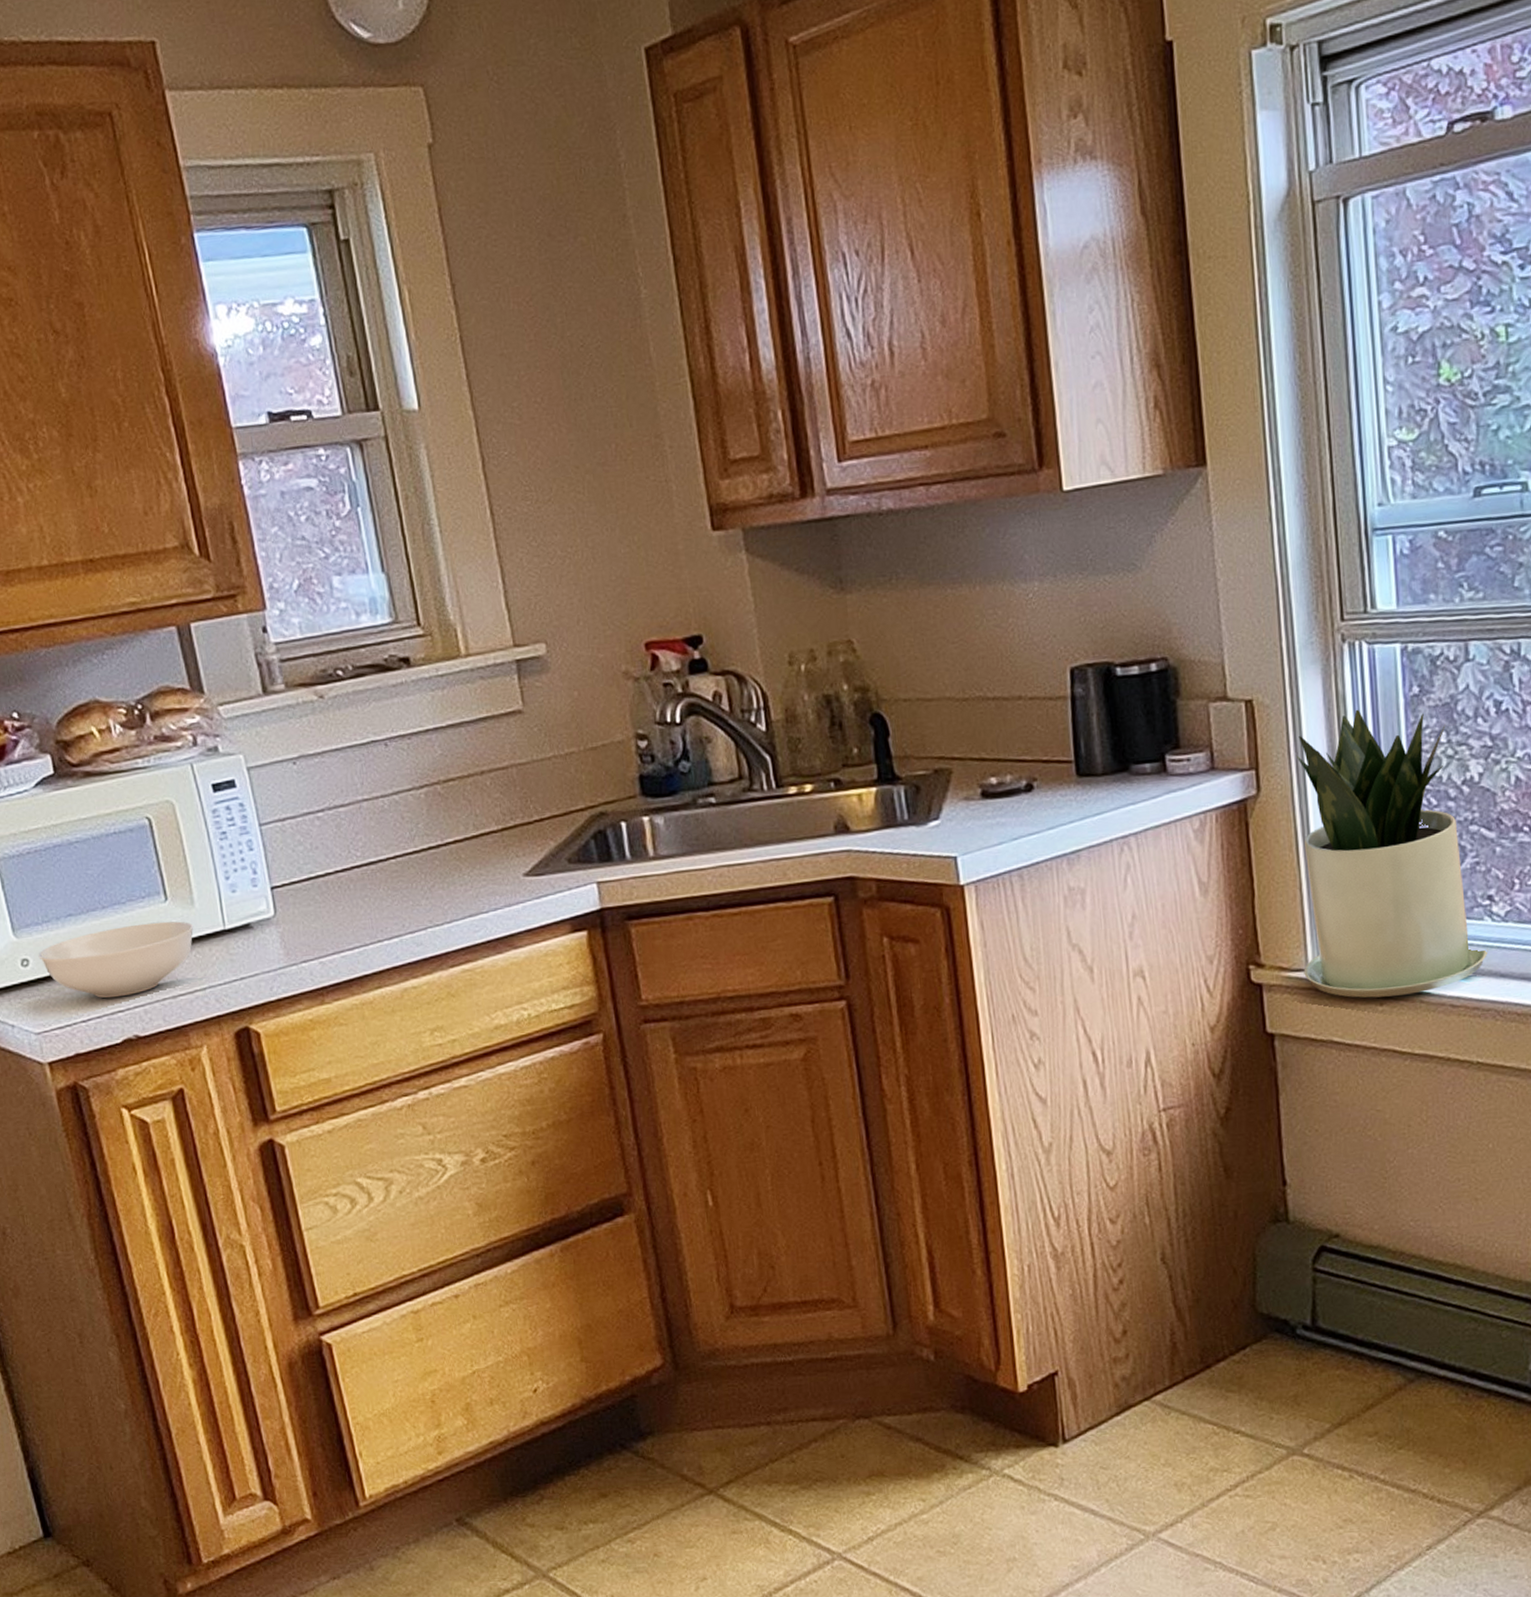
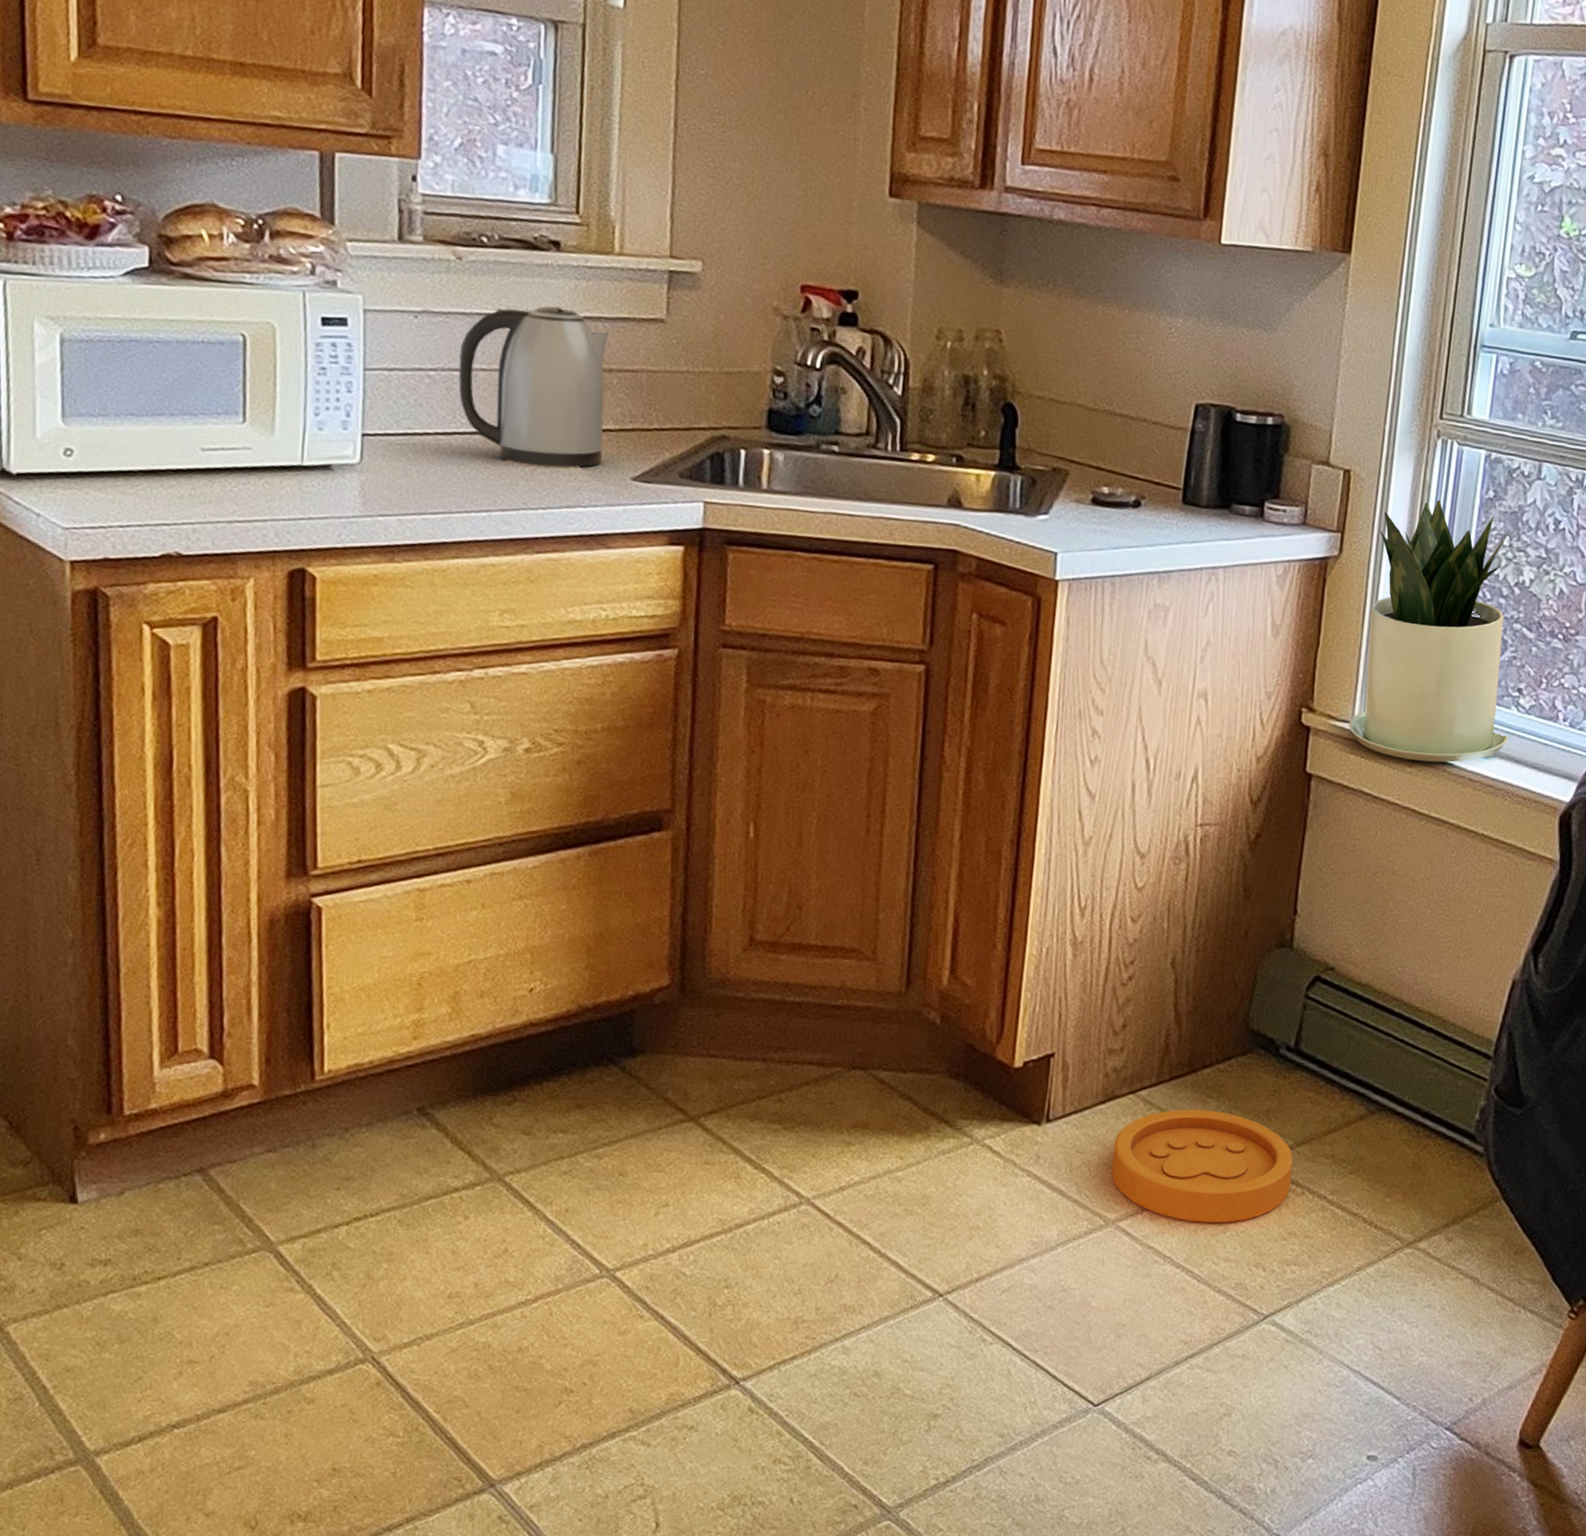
bowl: present [38,921,194,999] -> none [85,437,269,510]
kettle: none [340,721,493,884] -> present [458,306,609,468]
pet bowl: none [1138,1404,1336,1523] -> present [1111,1109,1294,1224]

